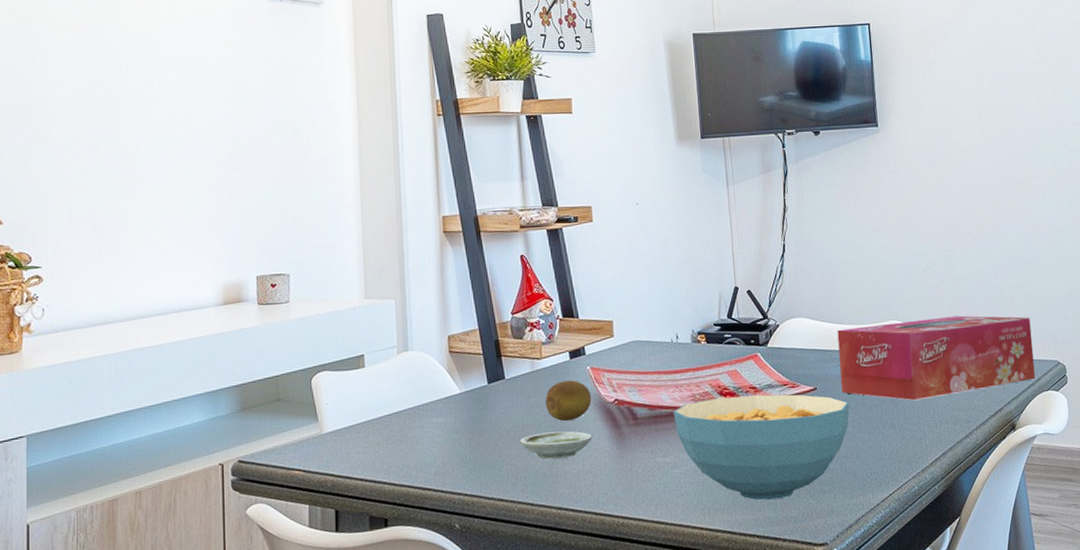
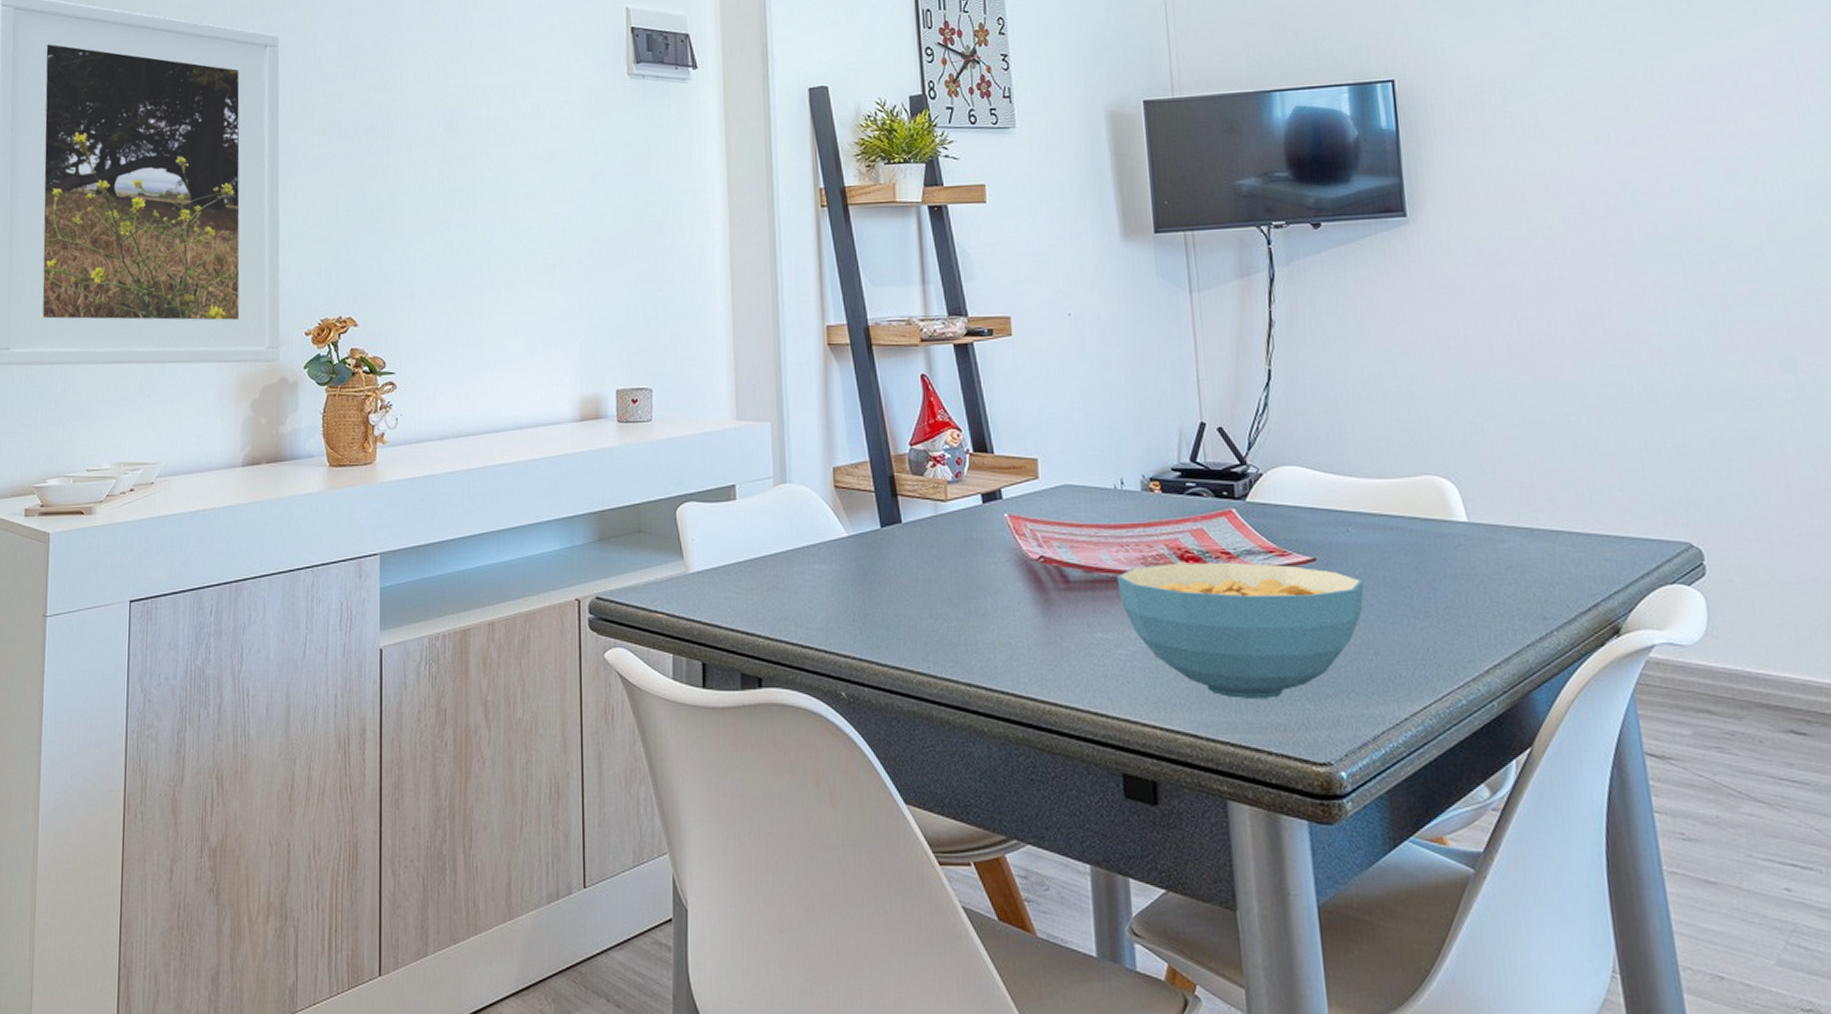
saucer: present [520,431,593,459] -> none [920,591,1012,624]
fruit: present [545,380,592,422] -> none [951,529,1010,579]
tissue box: present [837,315,1036,401] -> none [1345,473,1653,585]

